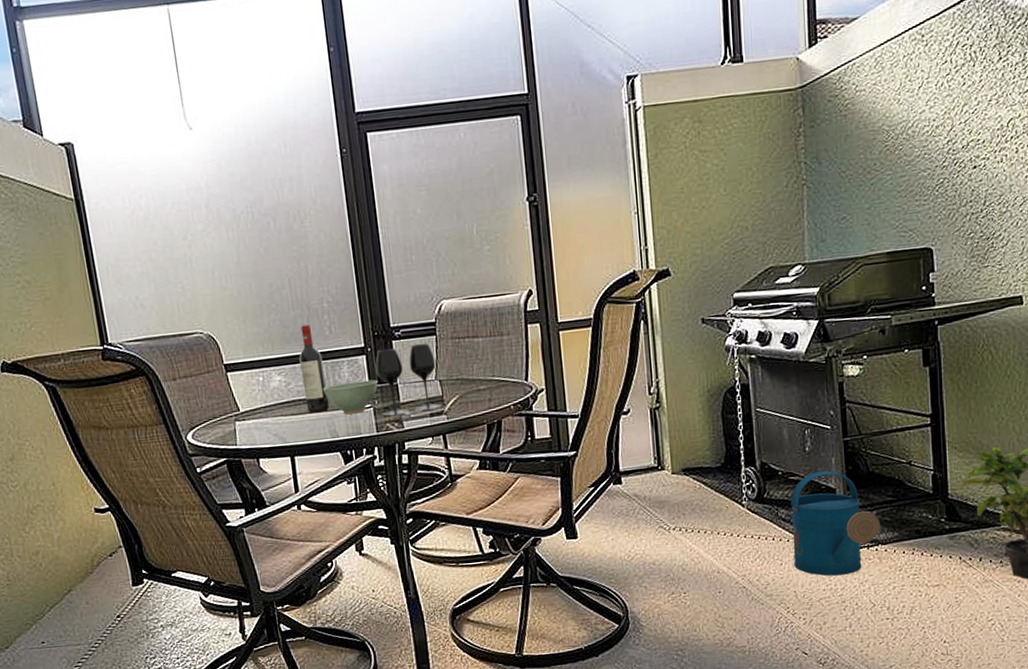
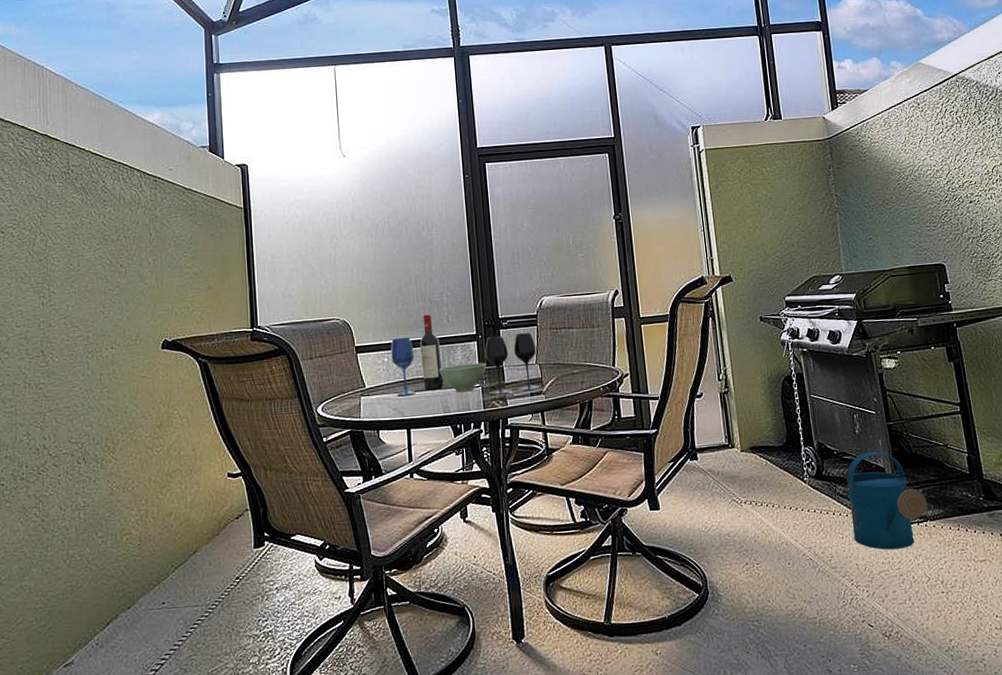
wineglass: none [265,351,299,421] -> present [390,337,417,397]

